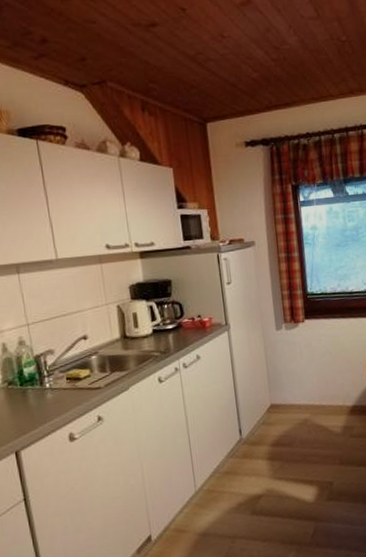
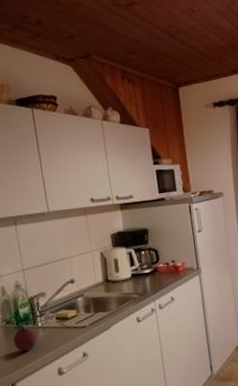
fruit: none [16,385,45,416] -> present [13,324,37,351]

